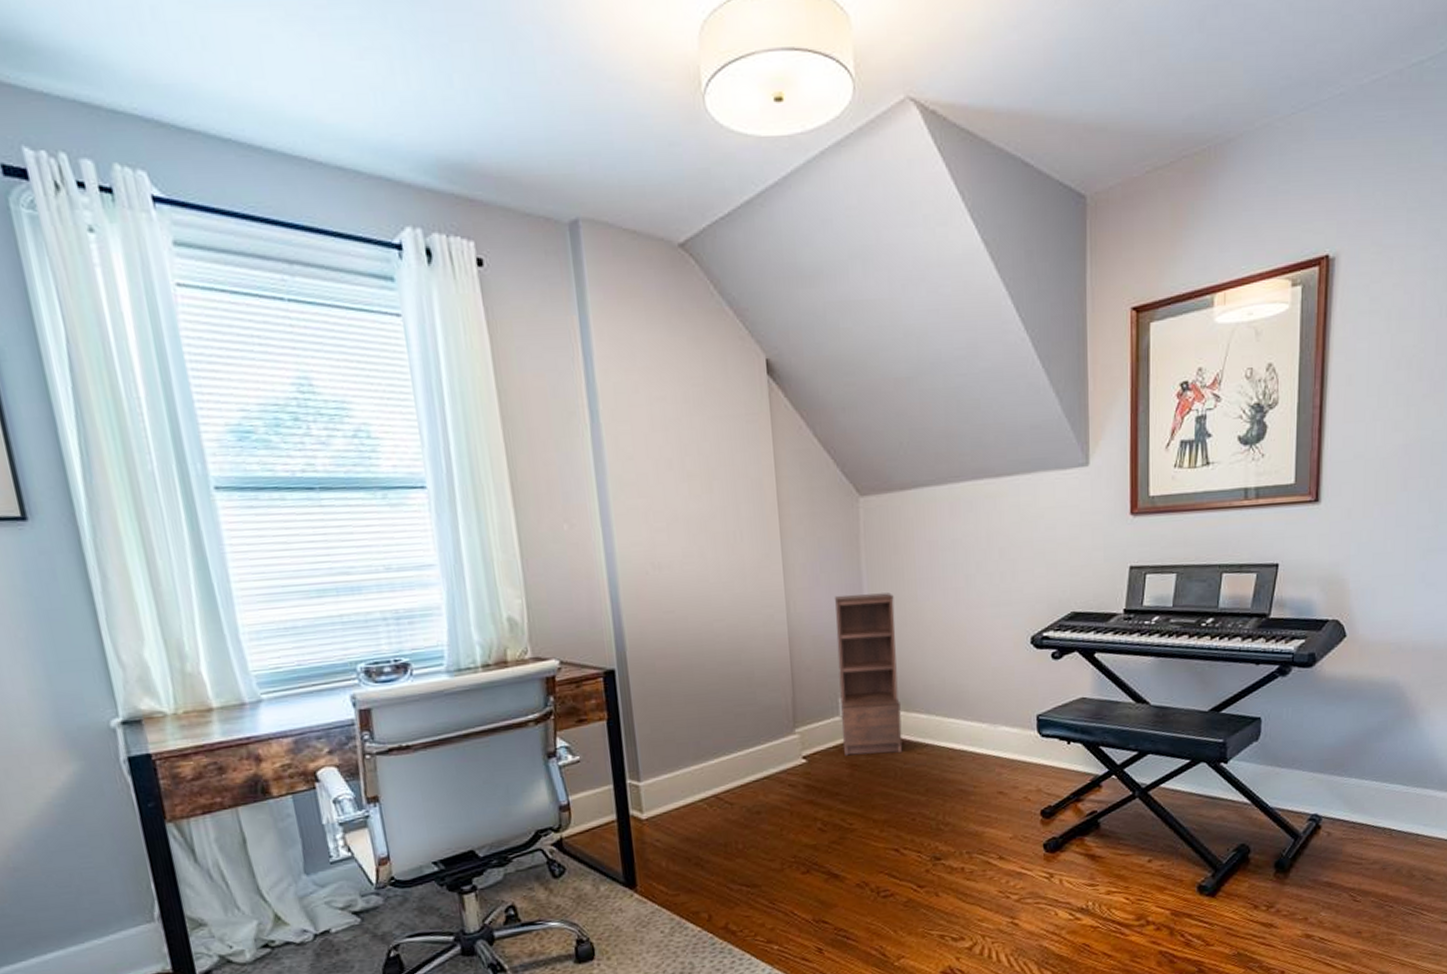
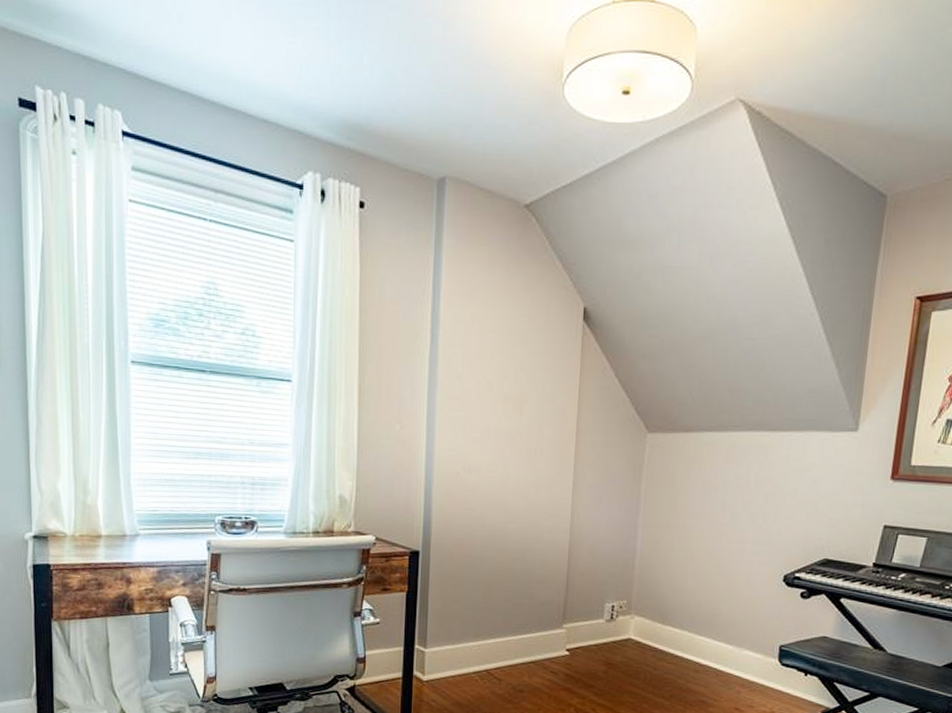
bookshelf: present [835,592,903,756] -> none [602,515,666,660]

